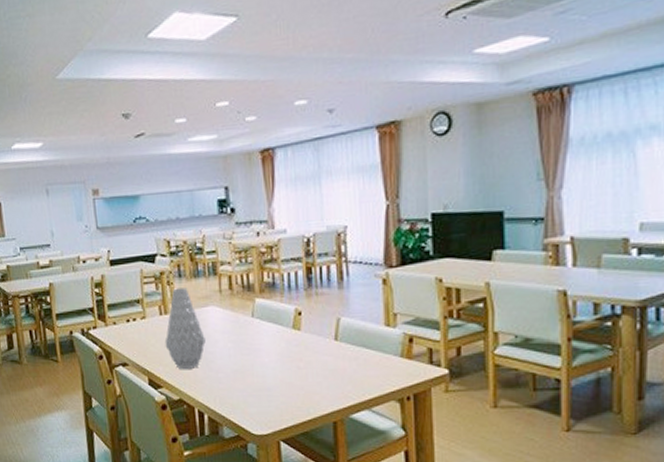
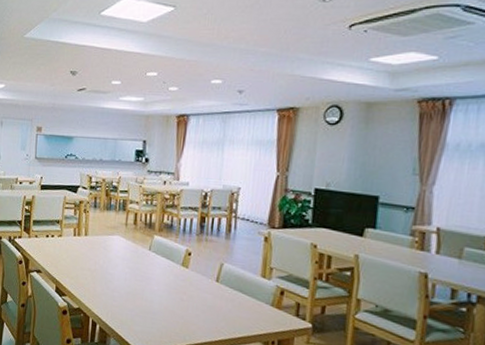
vase: present [164,288,206,369] -> none [74,216,108,285]

